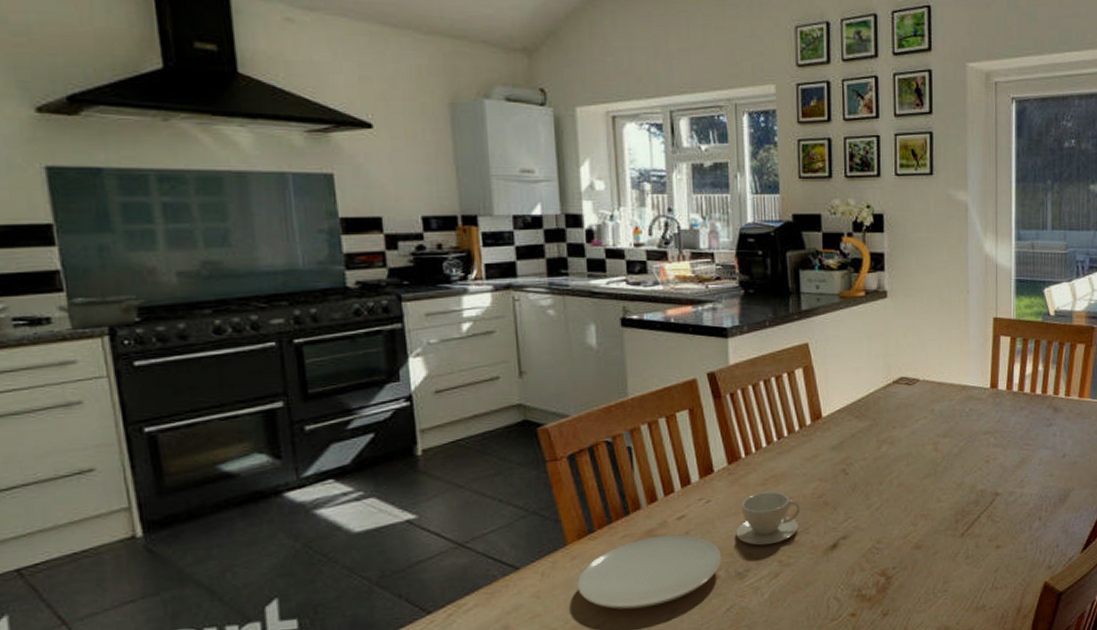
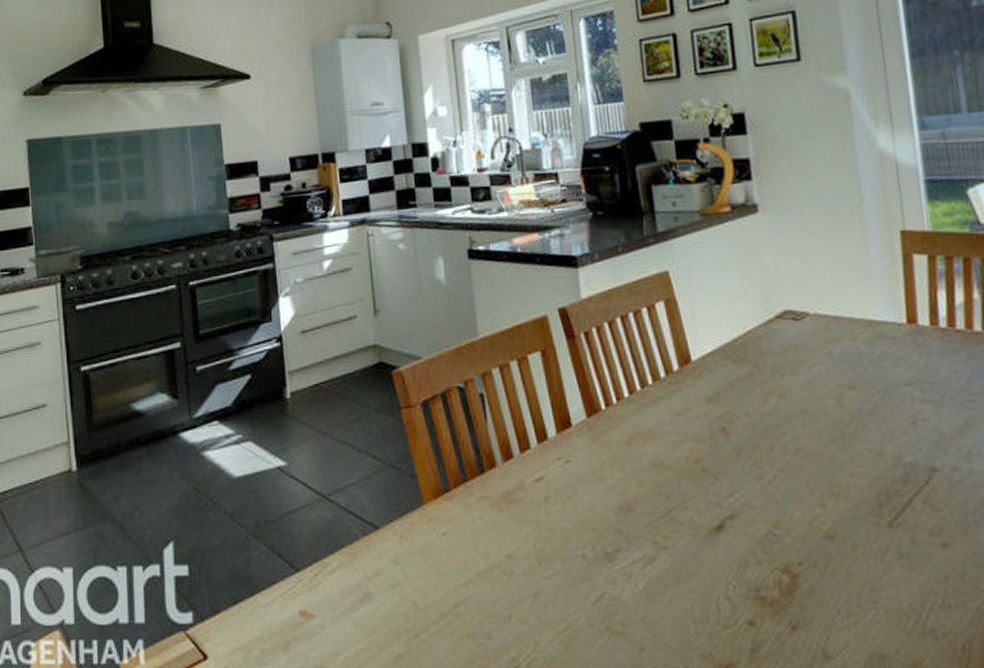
plate: present [577,534,722,610] -> none [435,499,587,588]
teacup: present [736,491,801,546] -> none [600,452,675,520]

